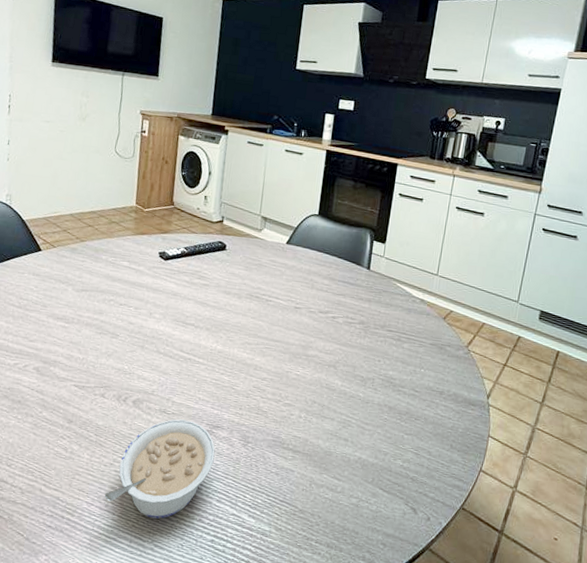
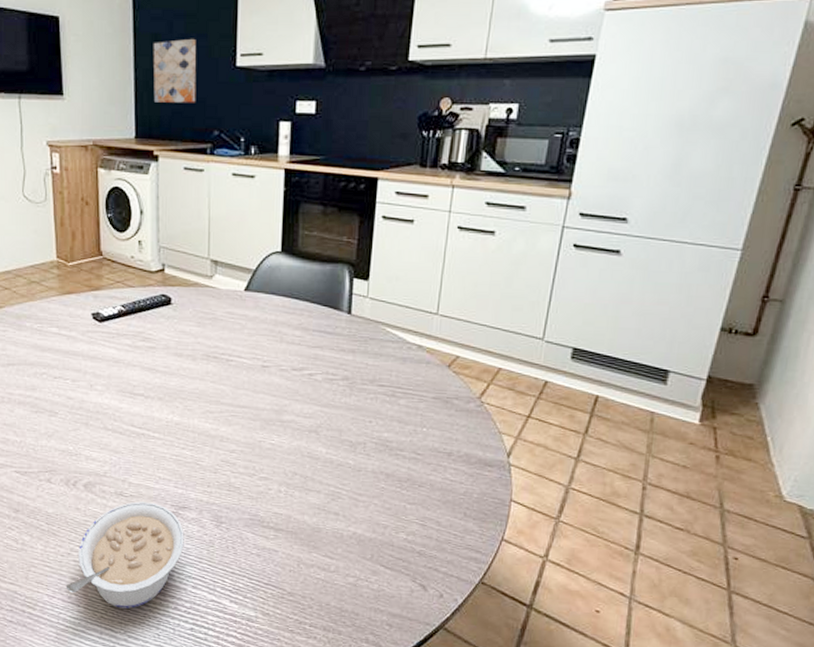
wall art: none [229,44,267,93] -> present [153,38,197,103]

